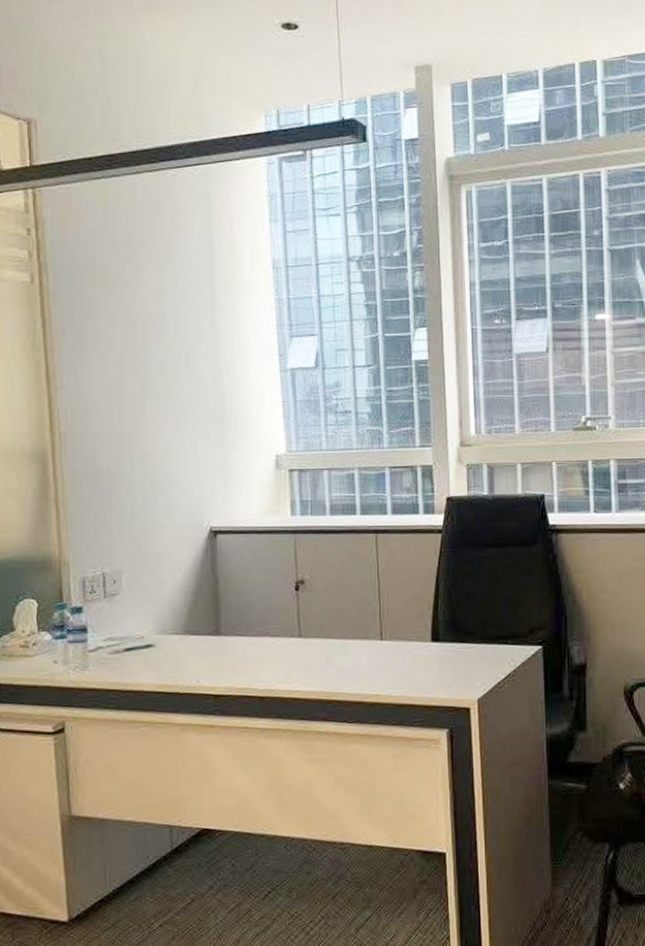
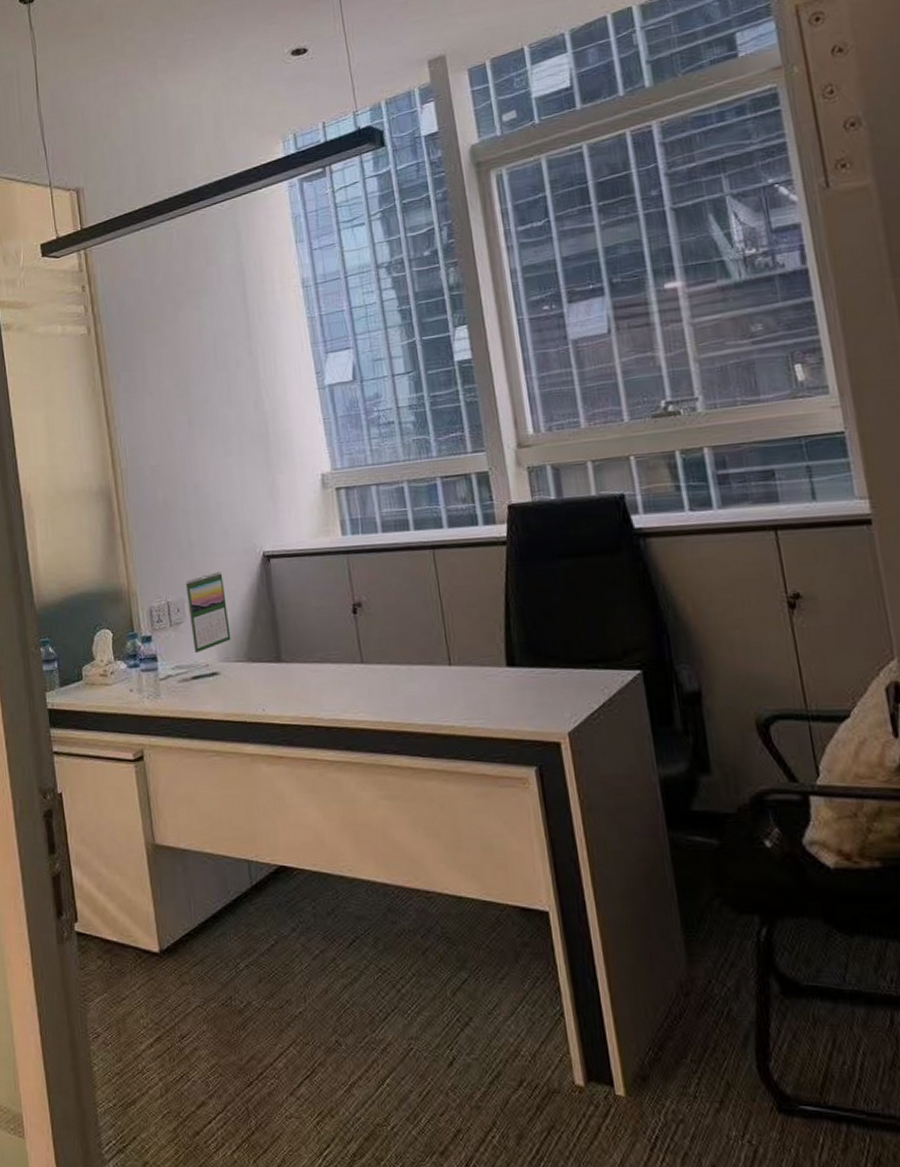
calendar: none [124,545,170,625] -> present [185,572,231,653]

